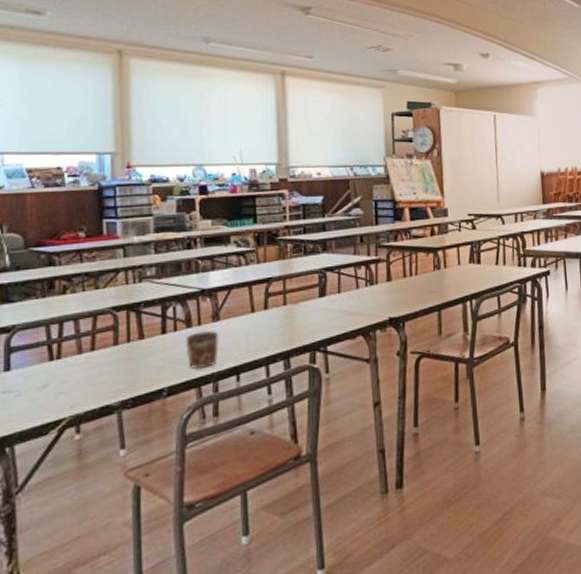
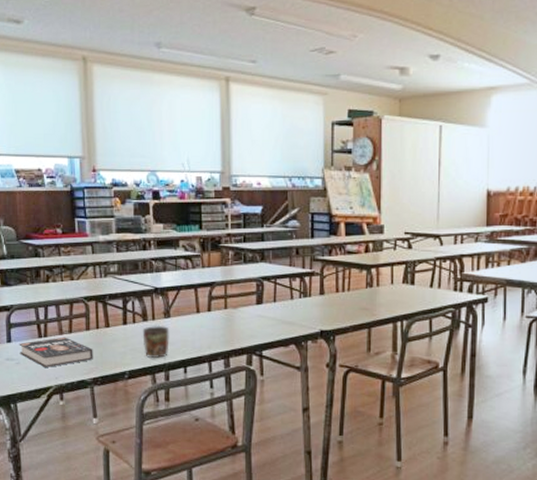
book: none [21,356,122,396] -> present [19,337,93,367]

